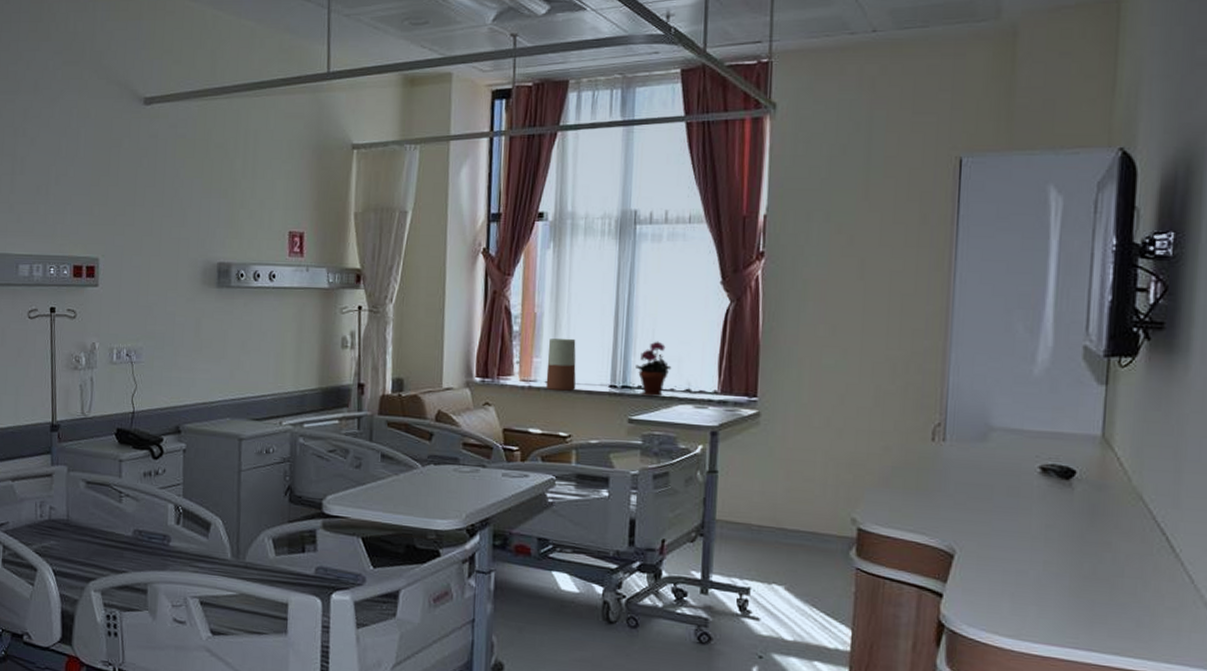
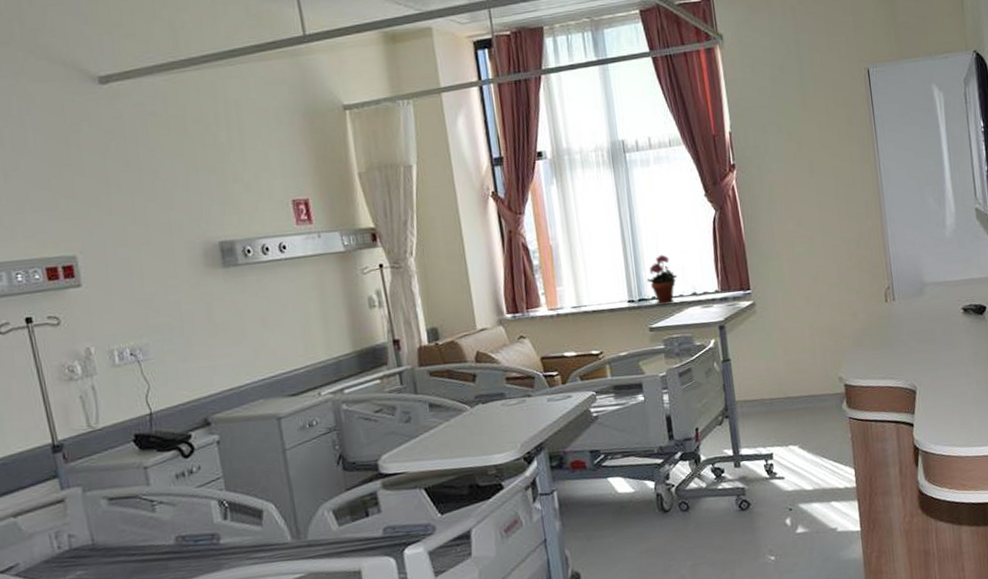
vase: present [546,338,576,392] -> none [568,264,599,315]

